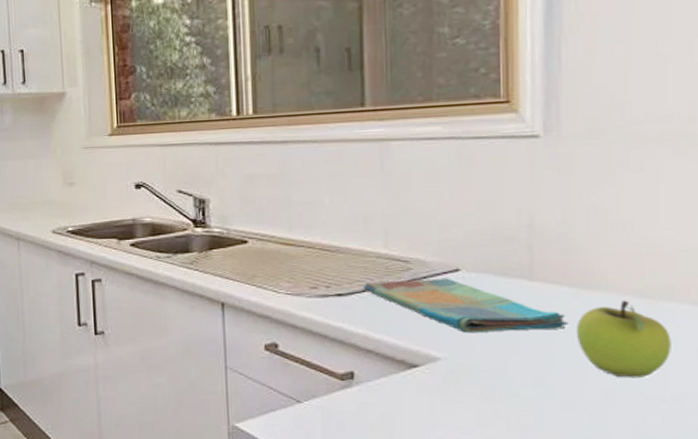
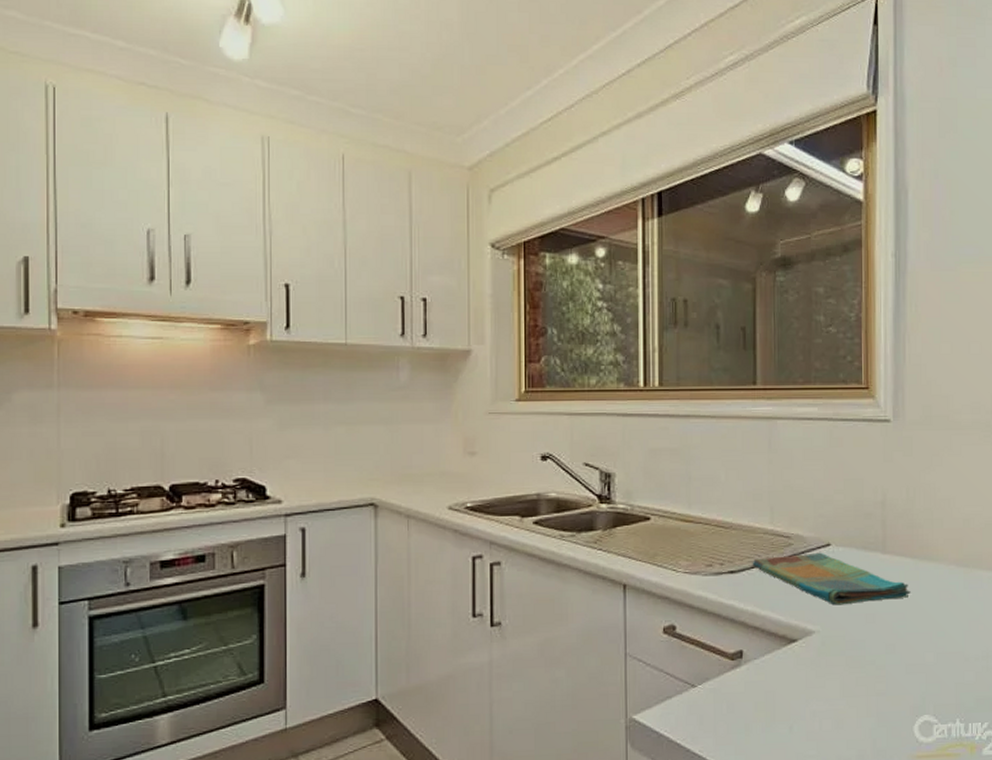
fruit: present [575,300,671,379] -> none [916,569,981,640]

